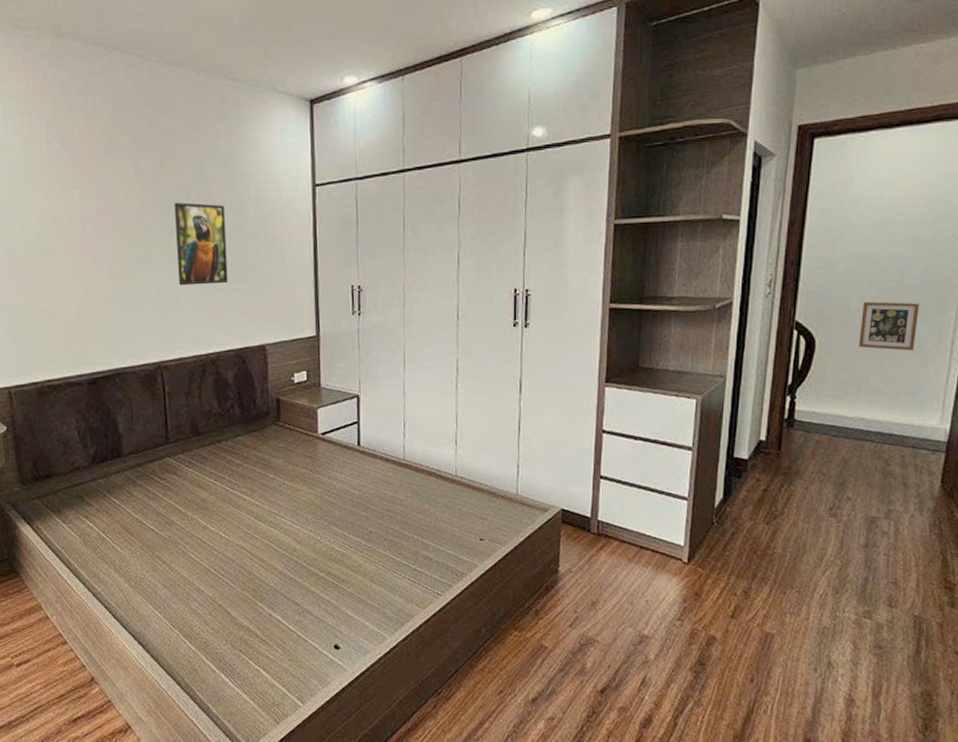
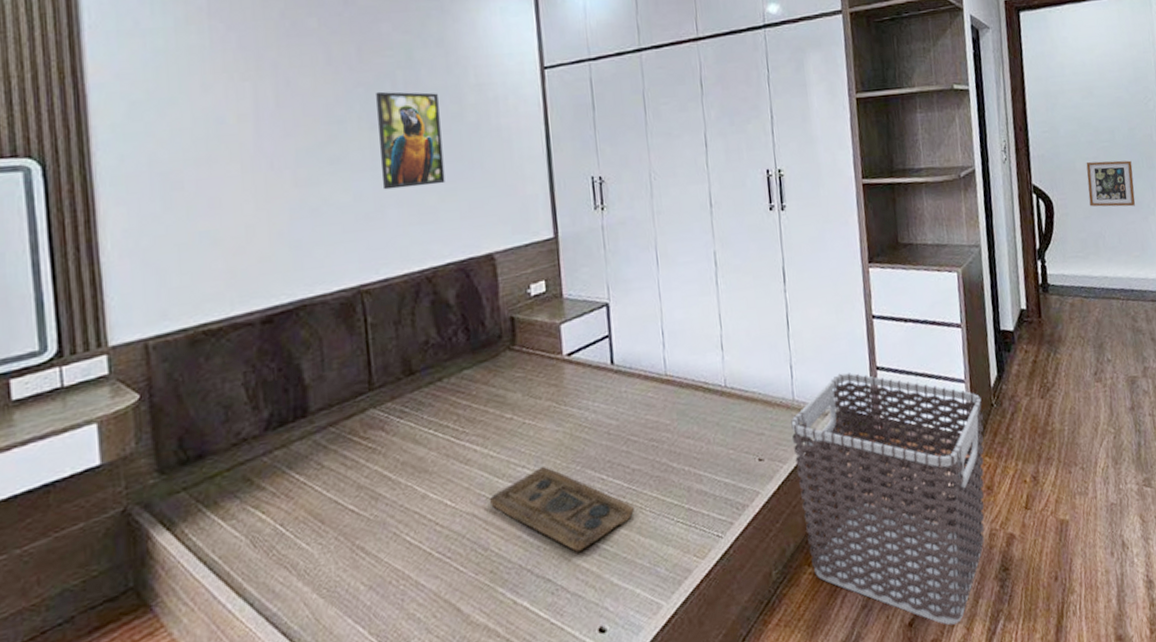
decorative tray: none [254,519,369,586] -> present [489,467,634,552]
clothes hamper: none [511,477,702,699] -> present [791,373,985,625]

